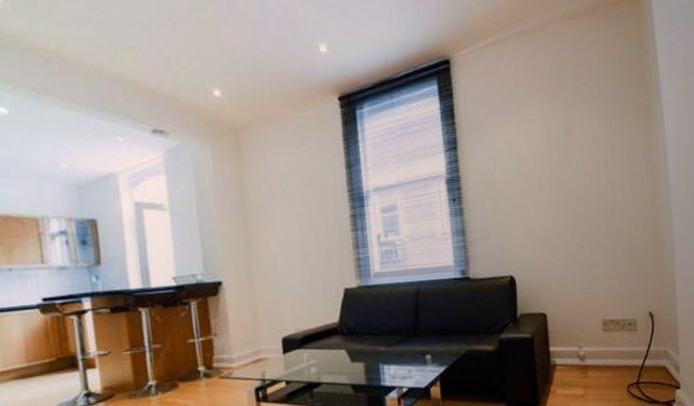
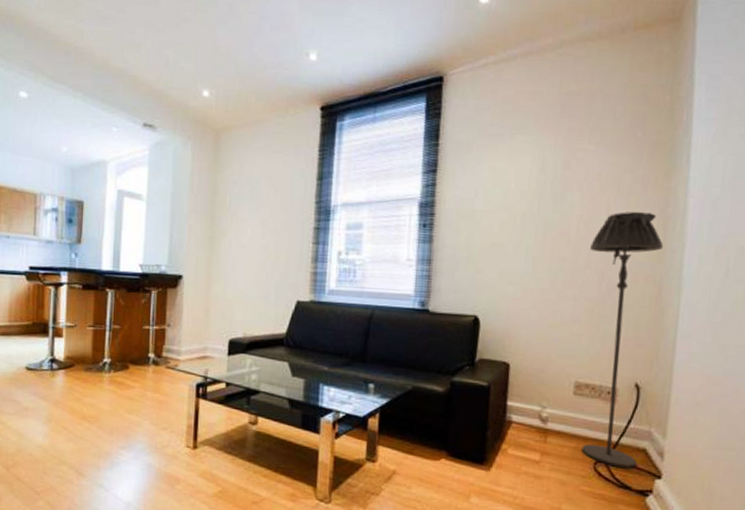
floor lamp: none [597,164,660,387] -> present [582,211,663,469]

